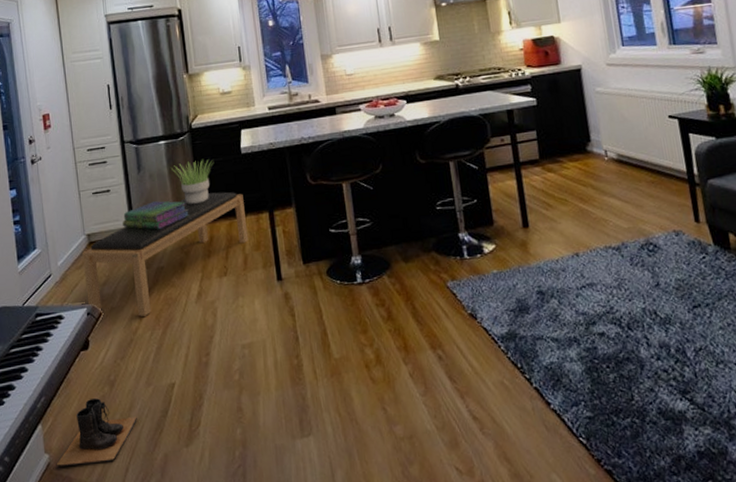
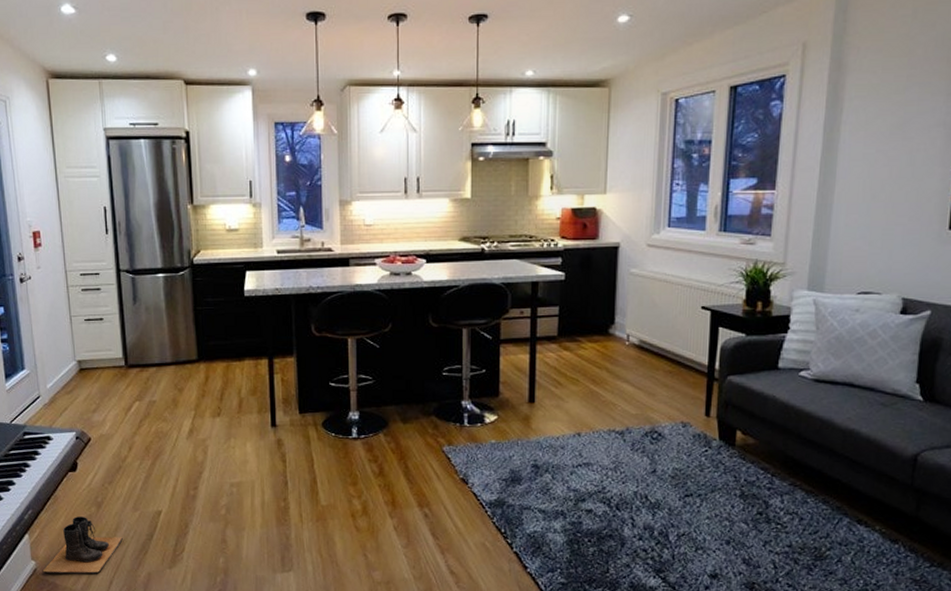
bench: present [82,192,249,317] -> none [73,333,245,446]
stack of books: present [122,201,189,229] -> none [115,335,185,363]
potted plant: present [172,160,214,205] -> none [169,298,215,343]

